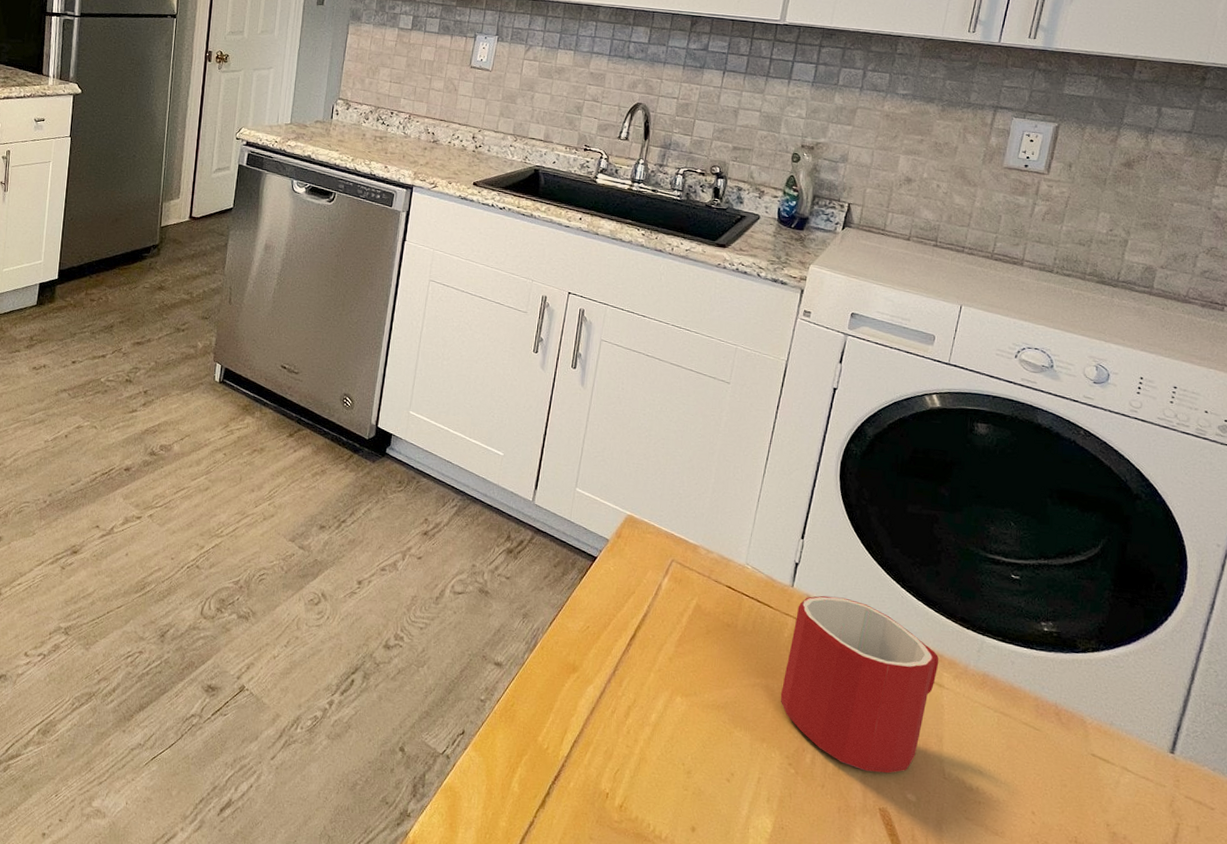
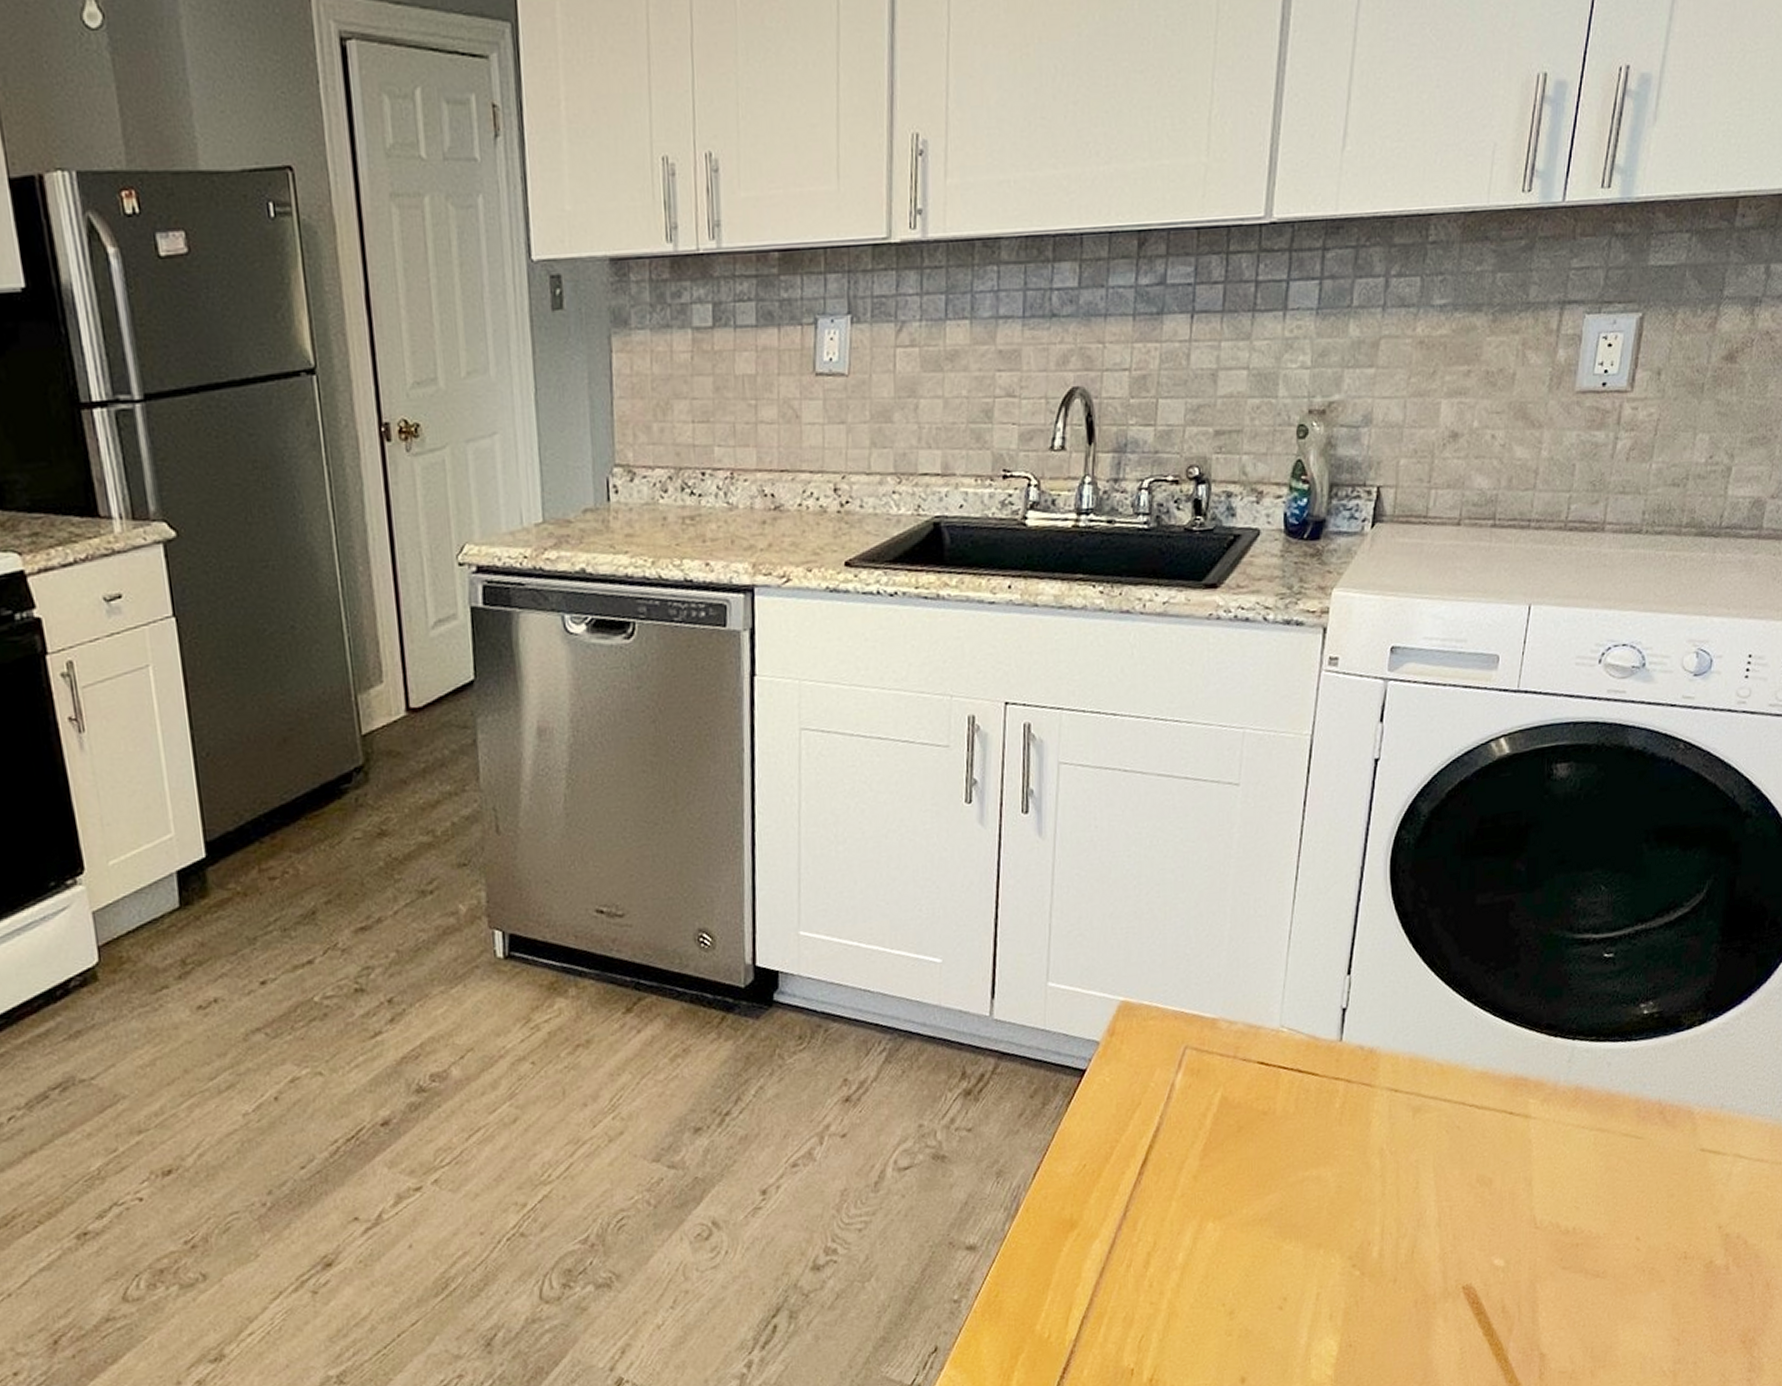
mug: present [780,595,939,774] -> none [1336,1037,1524,1248]

